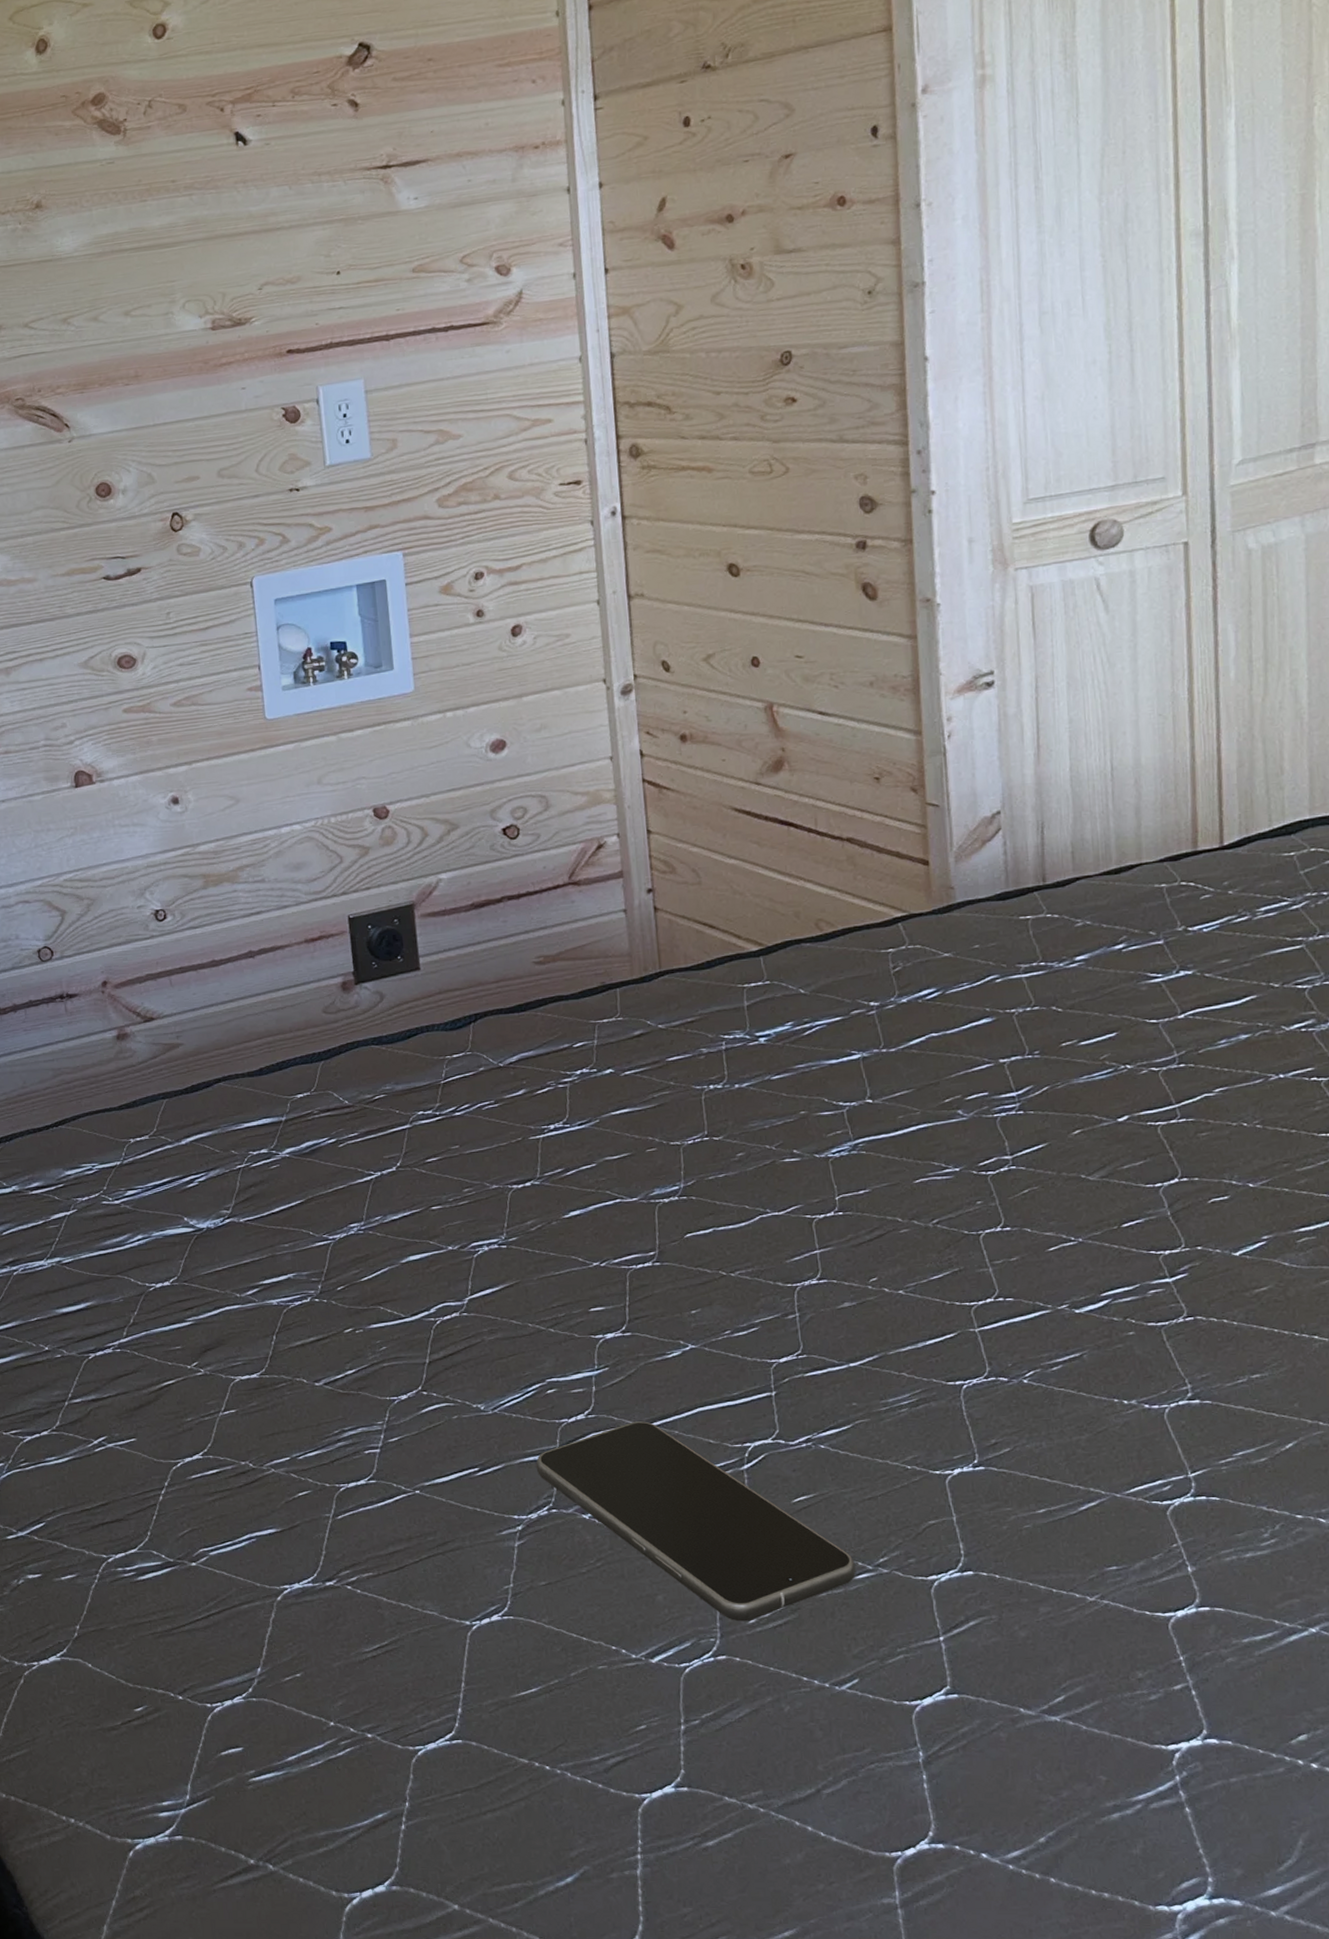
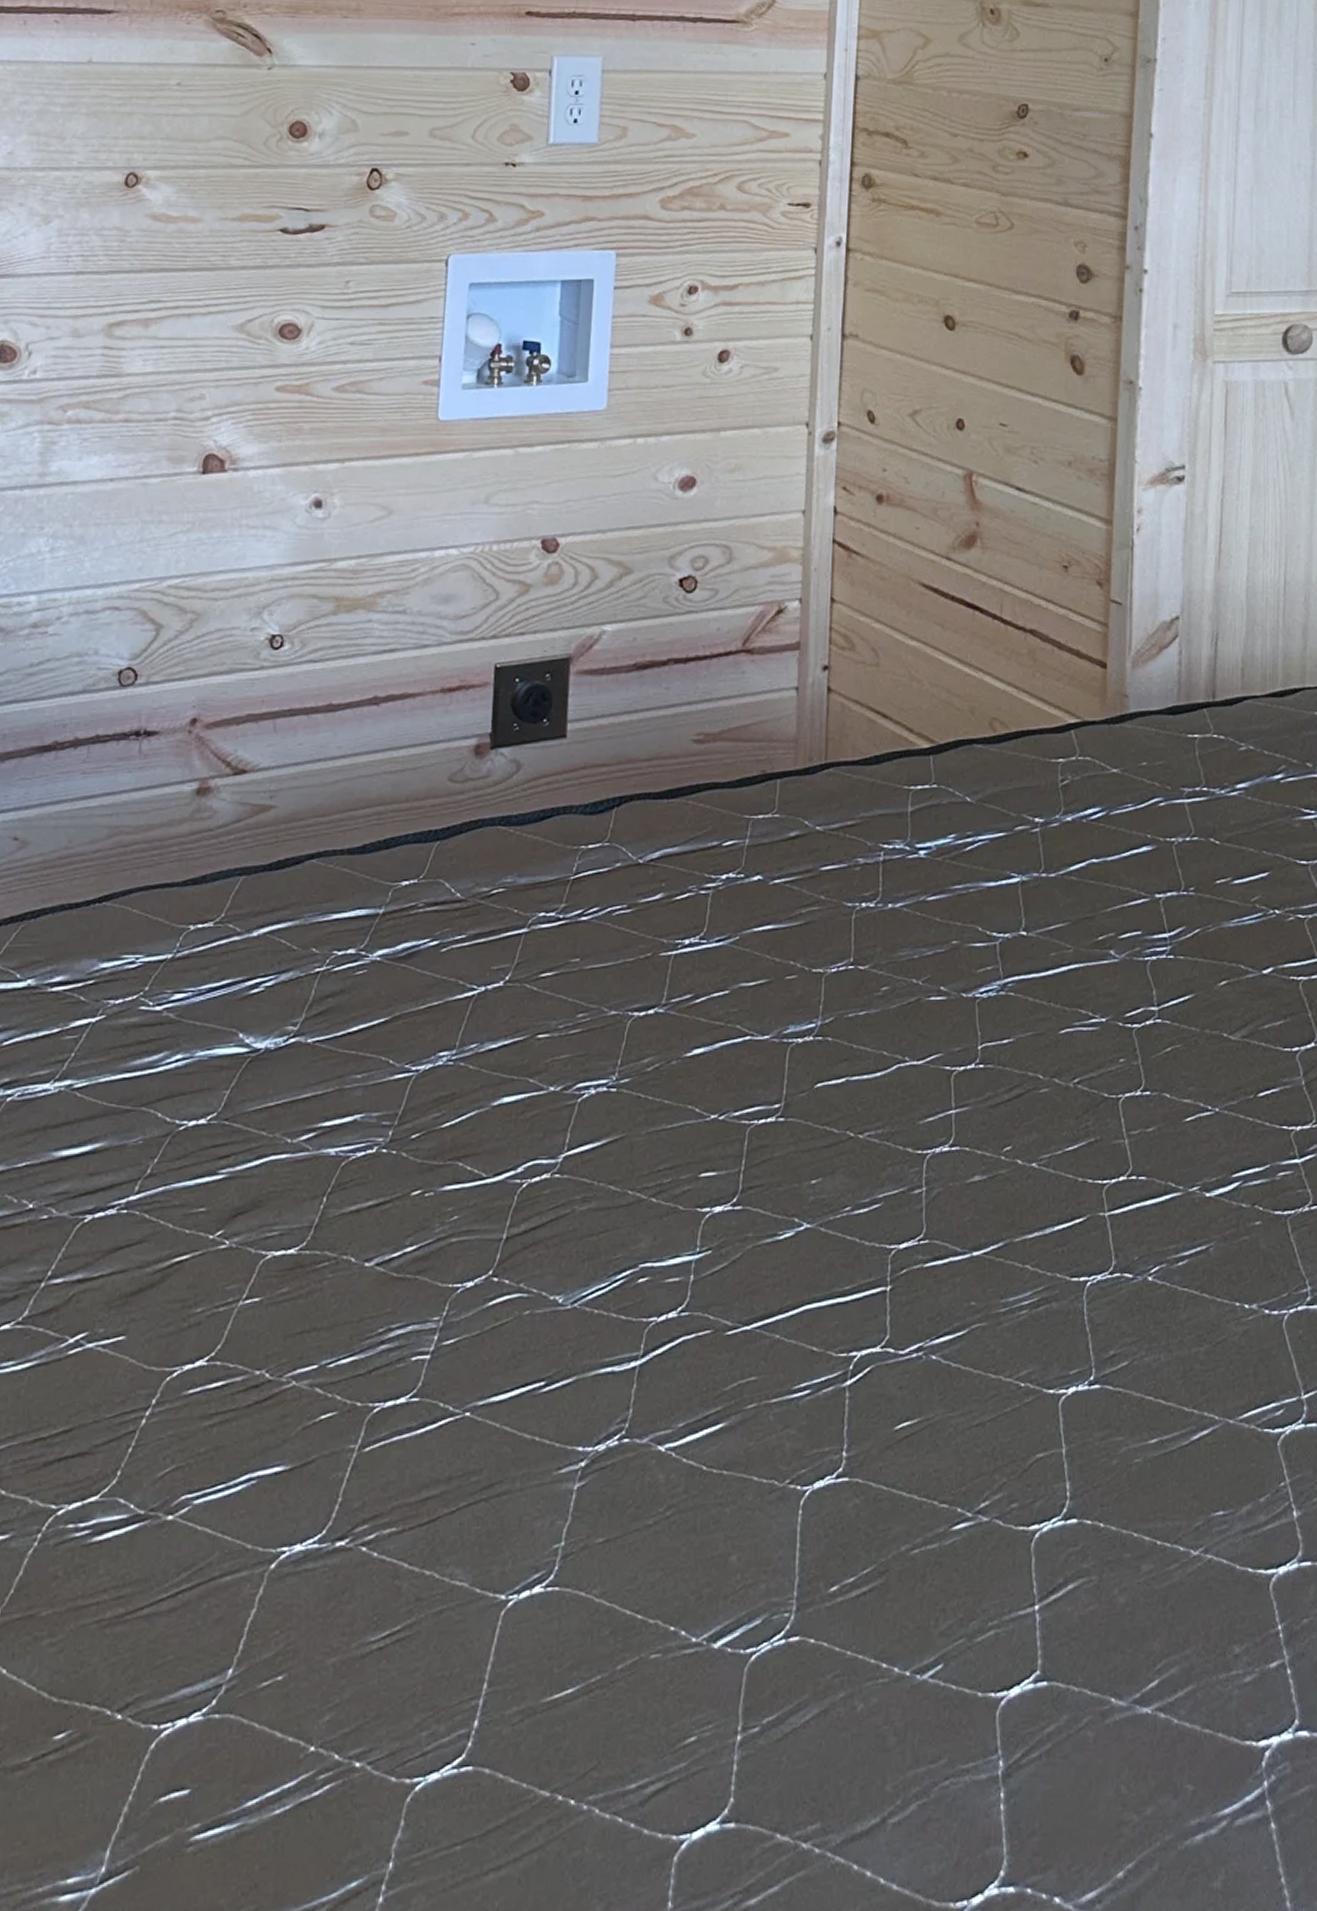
mobile phone: present [536,1421,856,1622] -> none [612,1322,954,1589]

